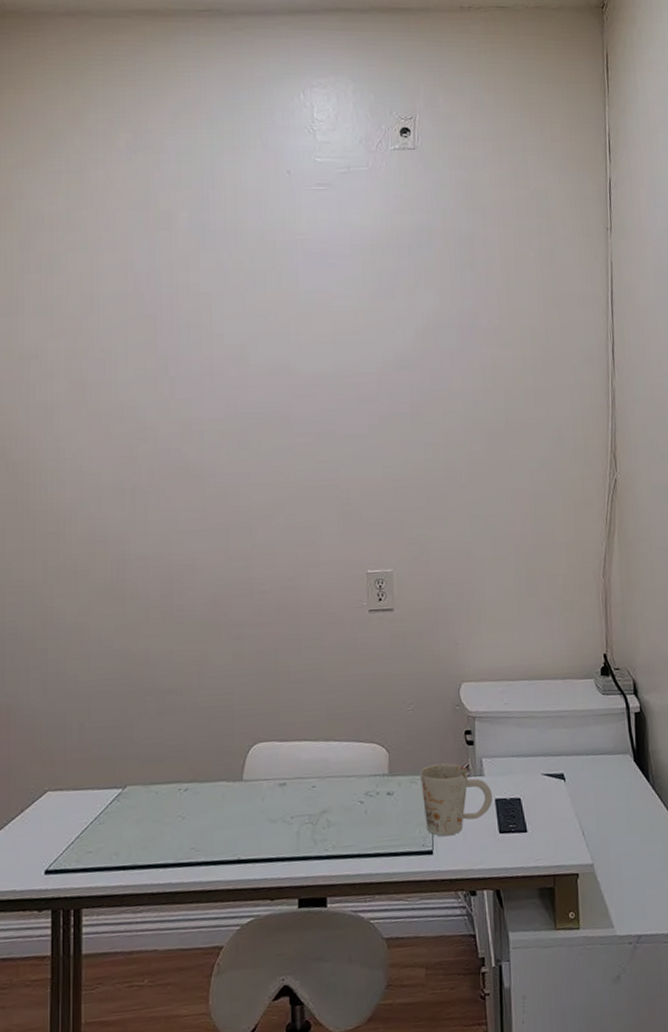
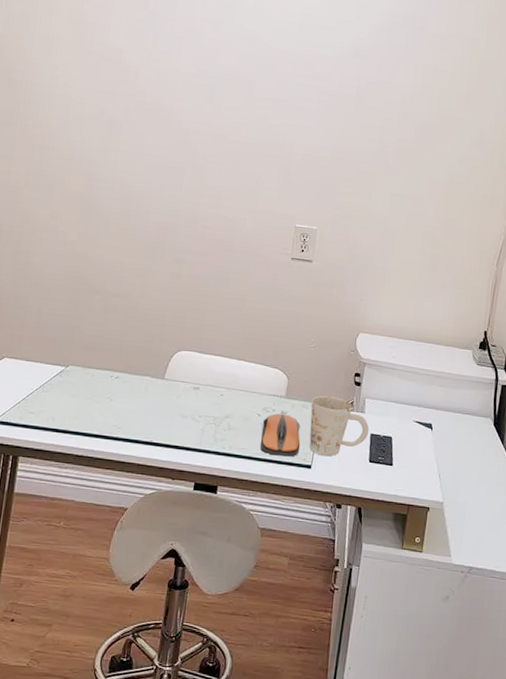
computer mouse: none [367,795,416,848] -> present [260,413,301,457]

